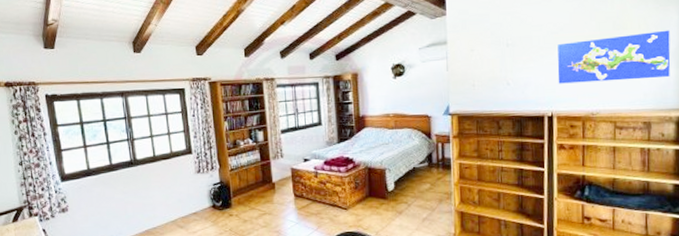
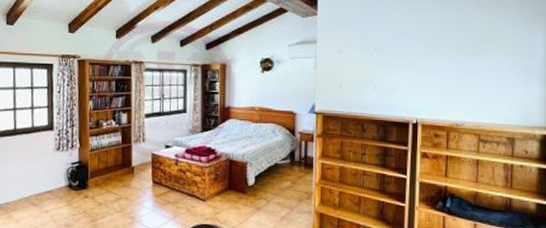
world map: present [557,30,671,84] -> none [424,48,536,95]

